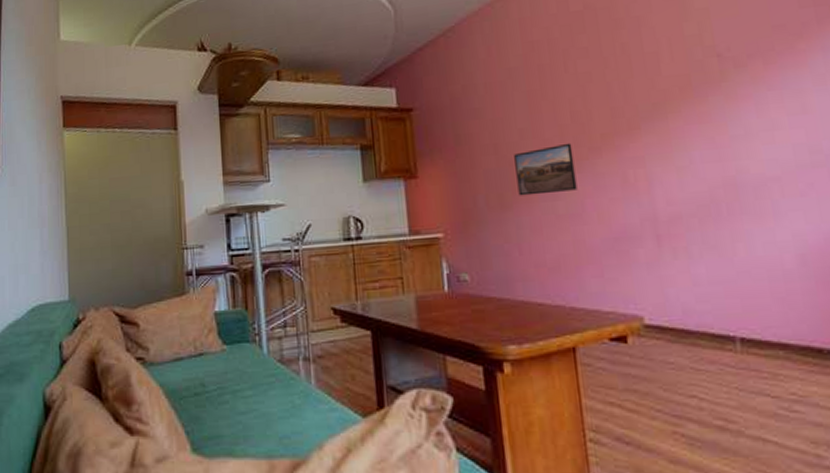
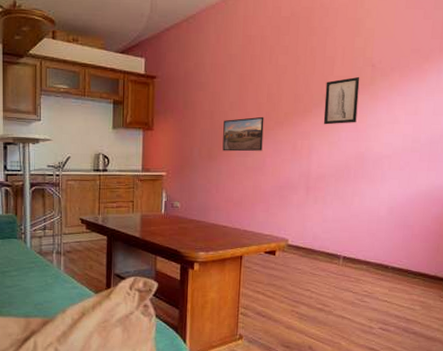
wall art: none [653,72,713,144] -> present [323,76,360,125]

